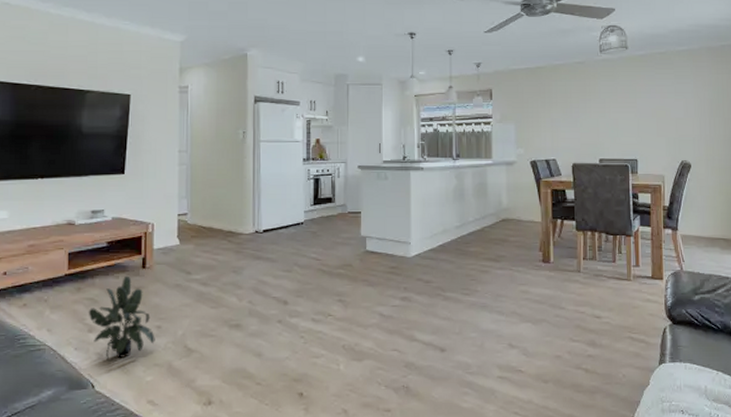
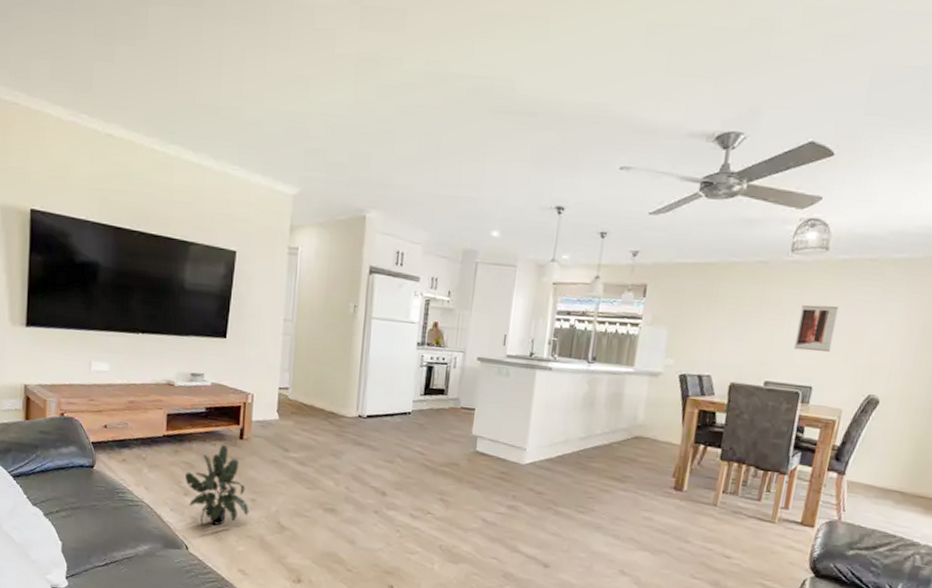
wall art: none [616,91,646,130] -> present [794,305,839,352]

